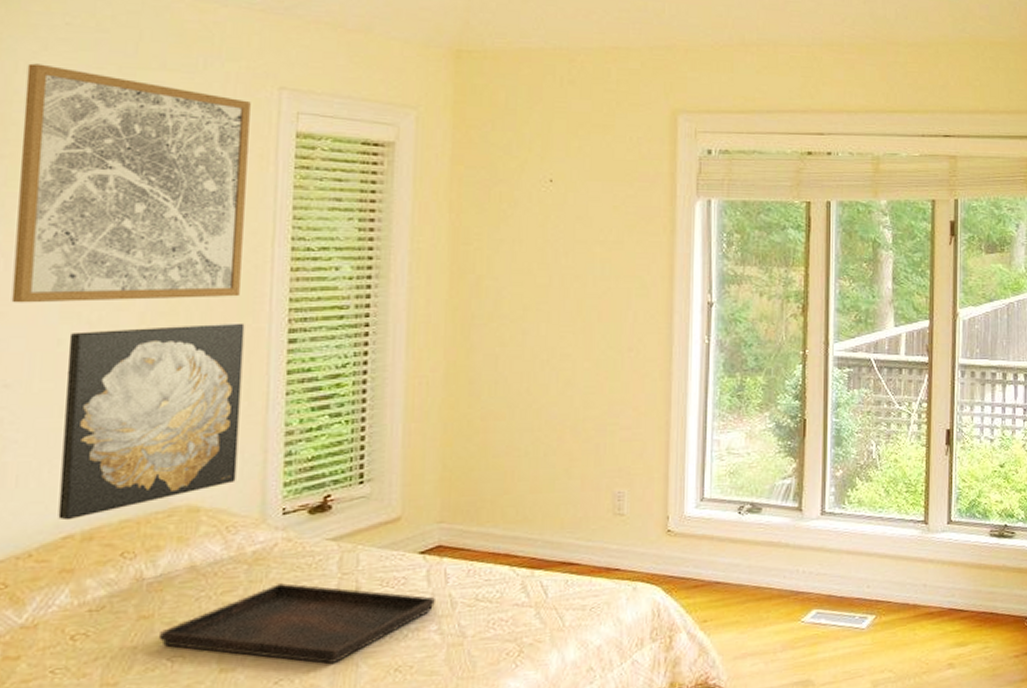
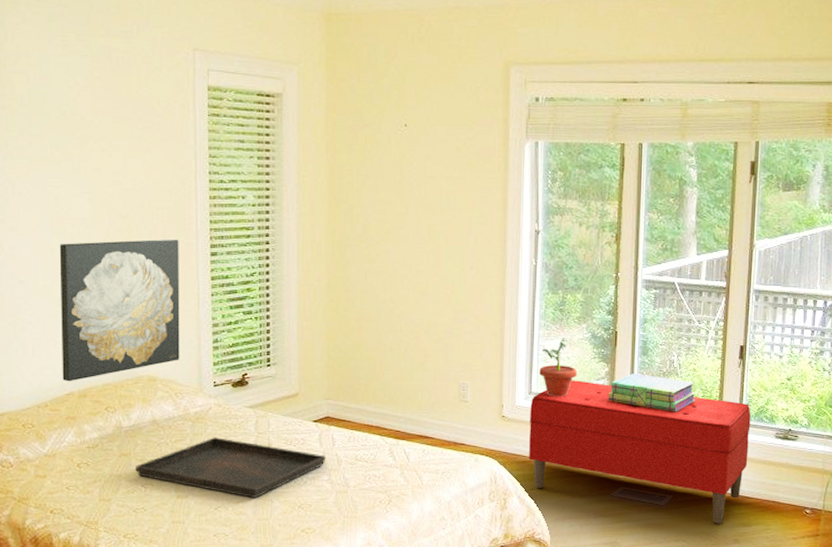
wall art: present [11,63,251,303] -> none [14,33,174,221]
bench: none [701,480,962,647] -> present [529,380,751,524]
potted plant: none [713,429,759,502] -> present [539,338,577,397]
stack of books: none [796,468,899,513] -> present [607,374,696,412]

